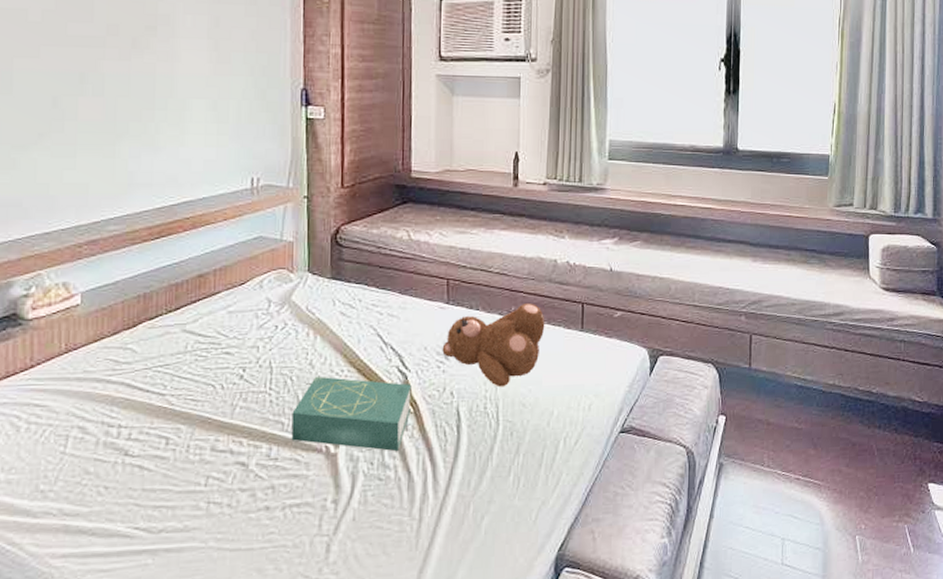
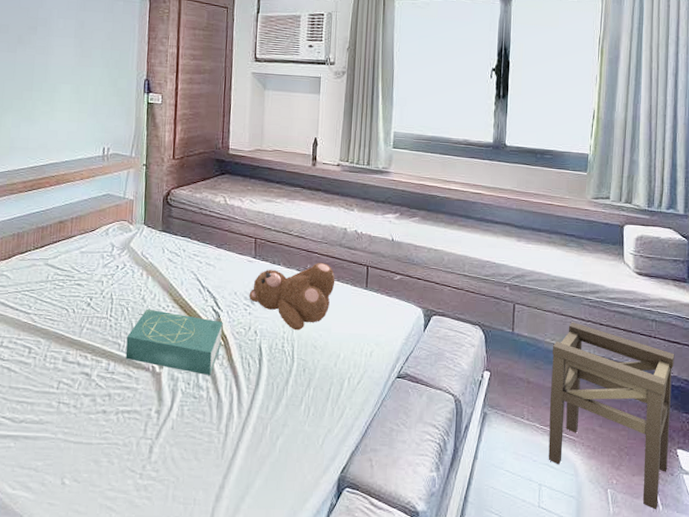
stool: none [791,350,925,553] -> present [548,322,675,510]

